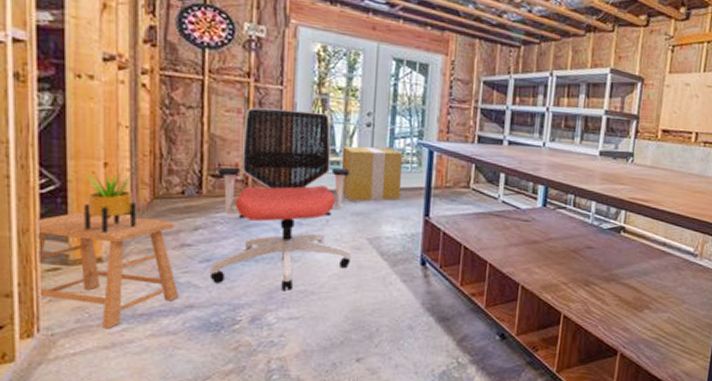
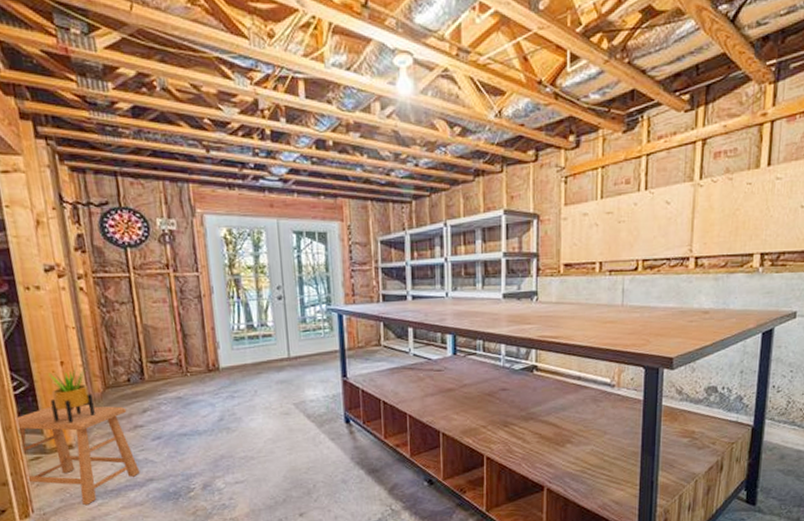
office chair: present [209,107,351,292] -> none [154,293,282,459]
cardboard box: present [341,145,404,202] -> none [259,317,317,372]

